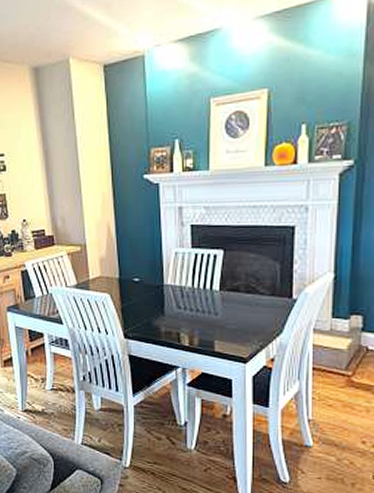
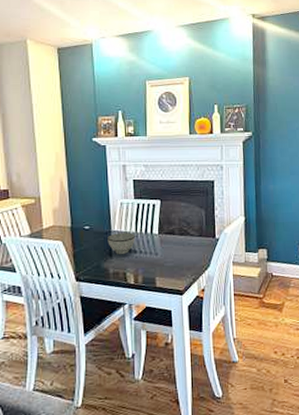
bowl: none [159,287,191,311] -> present [107,232,135,254]

